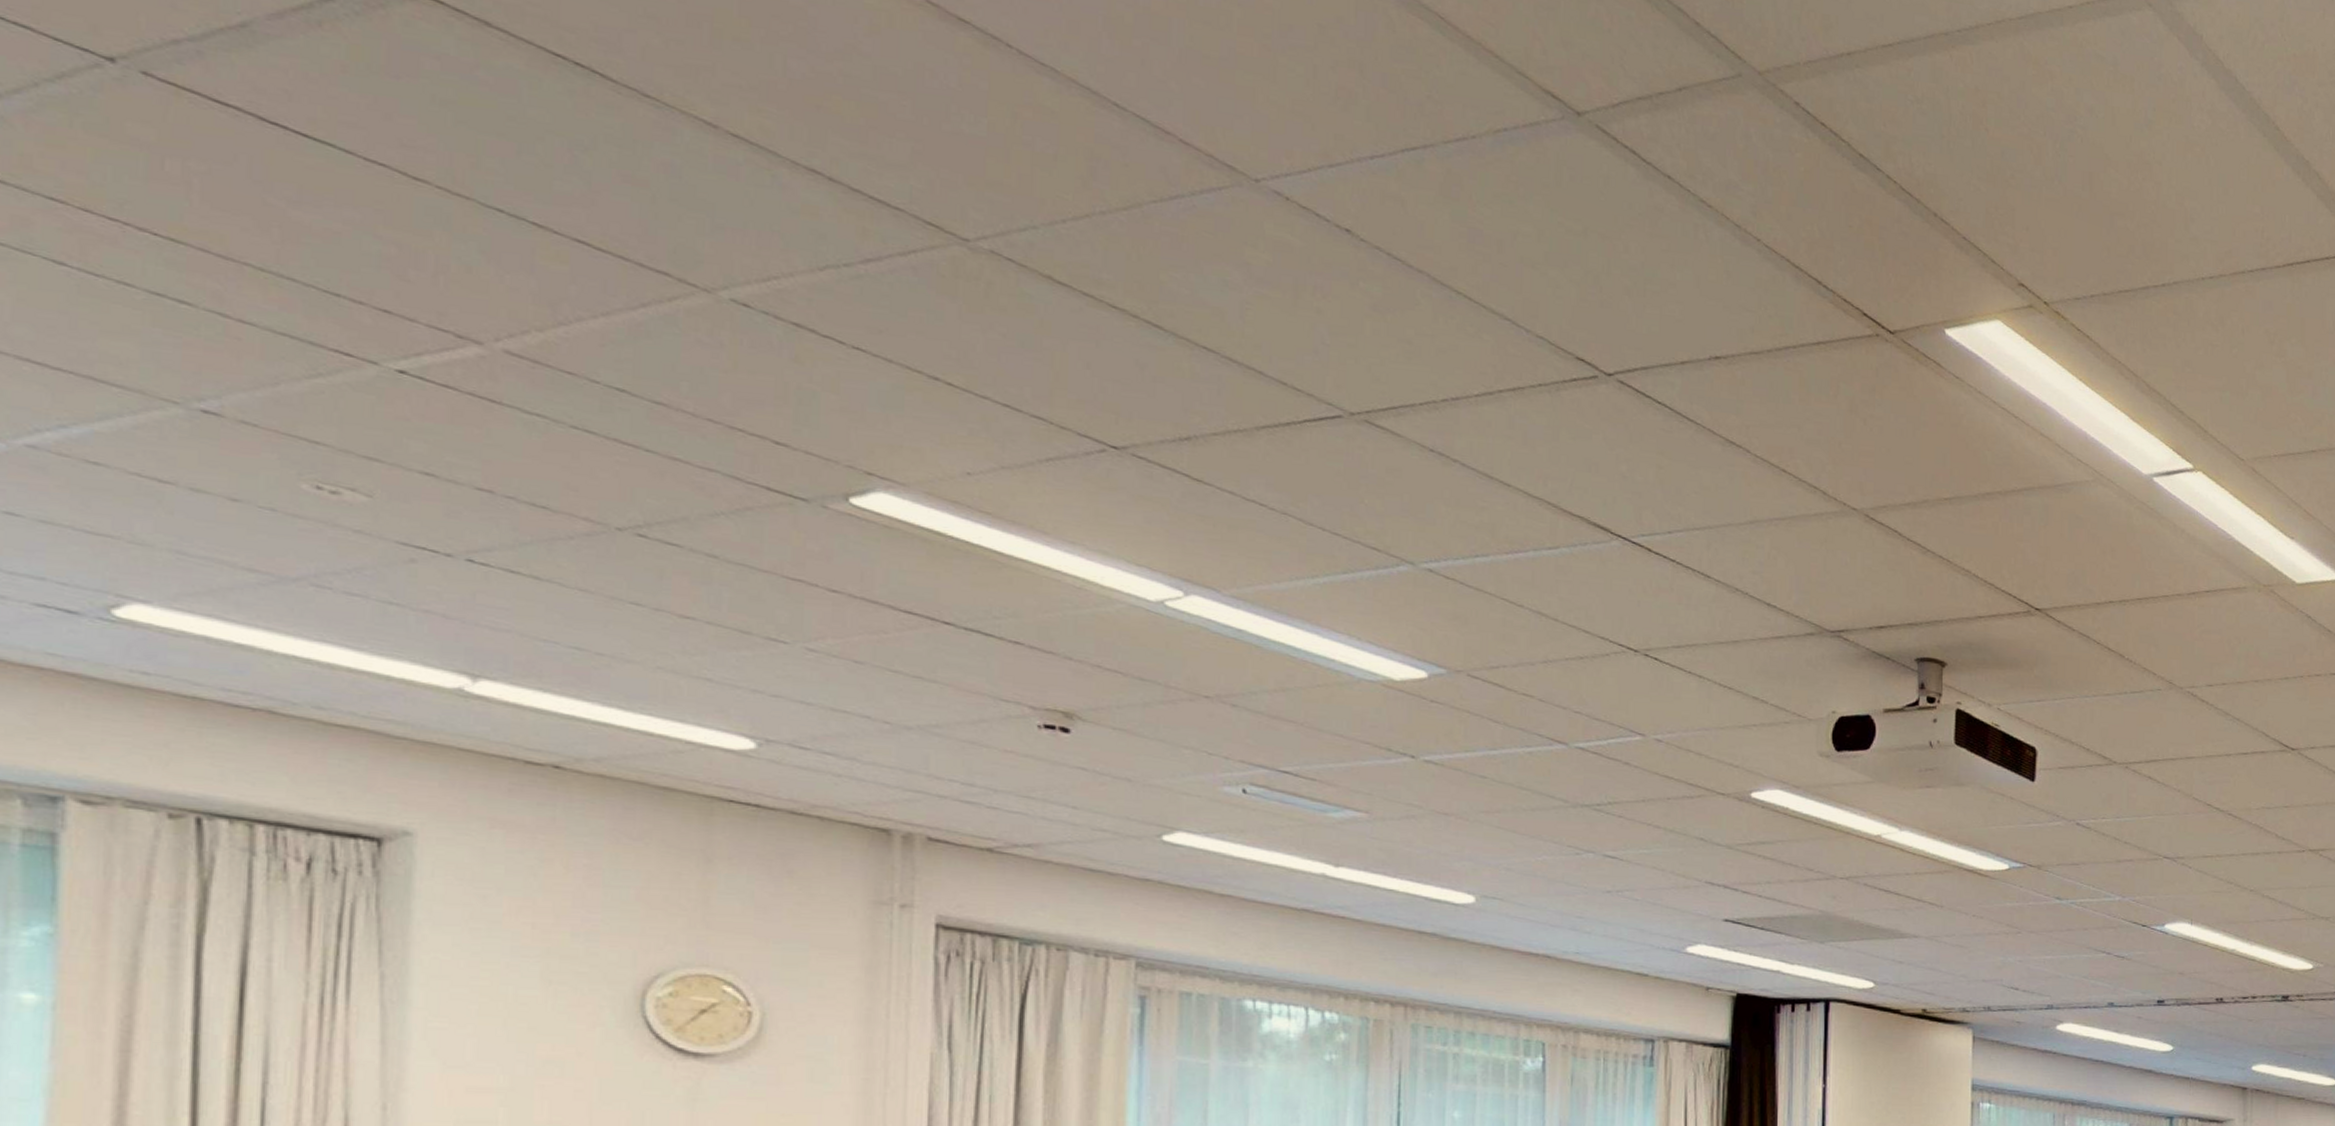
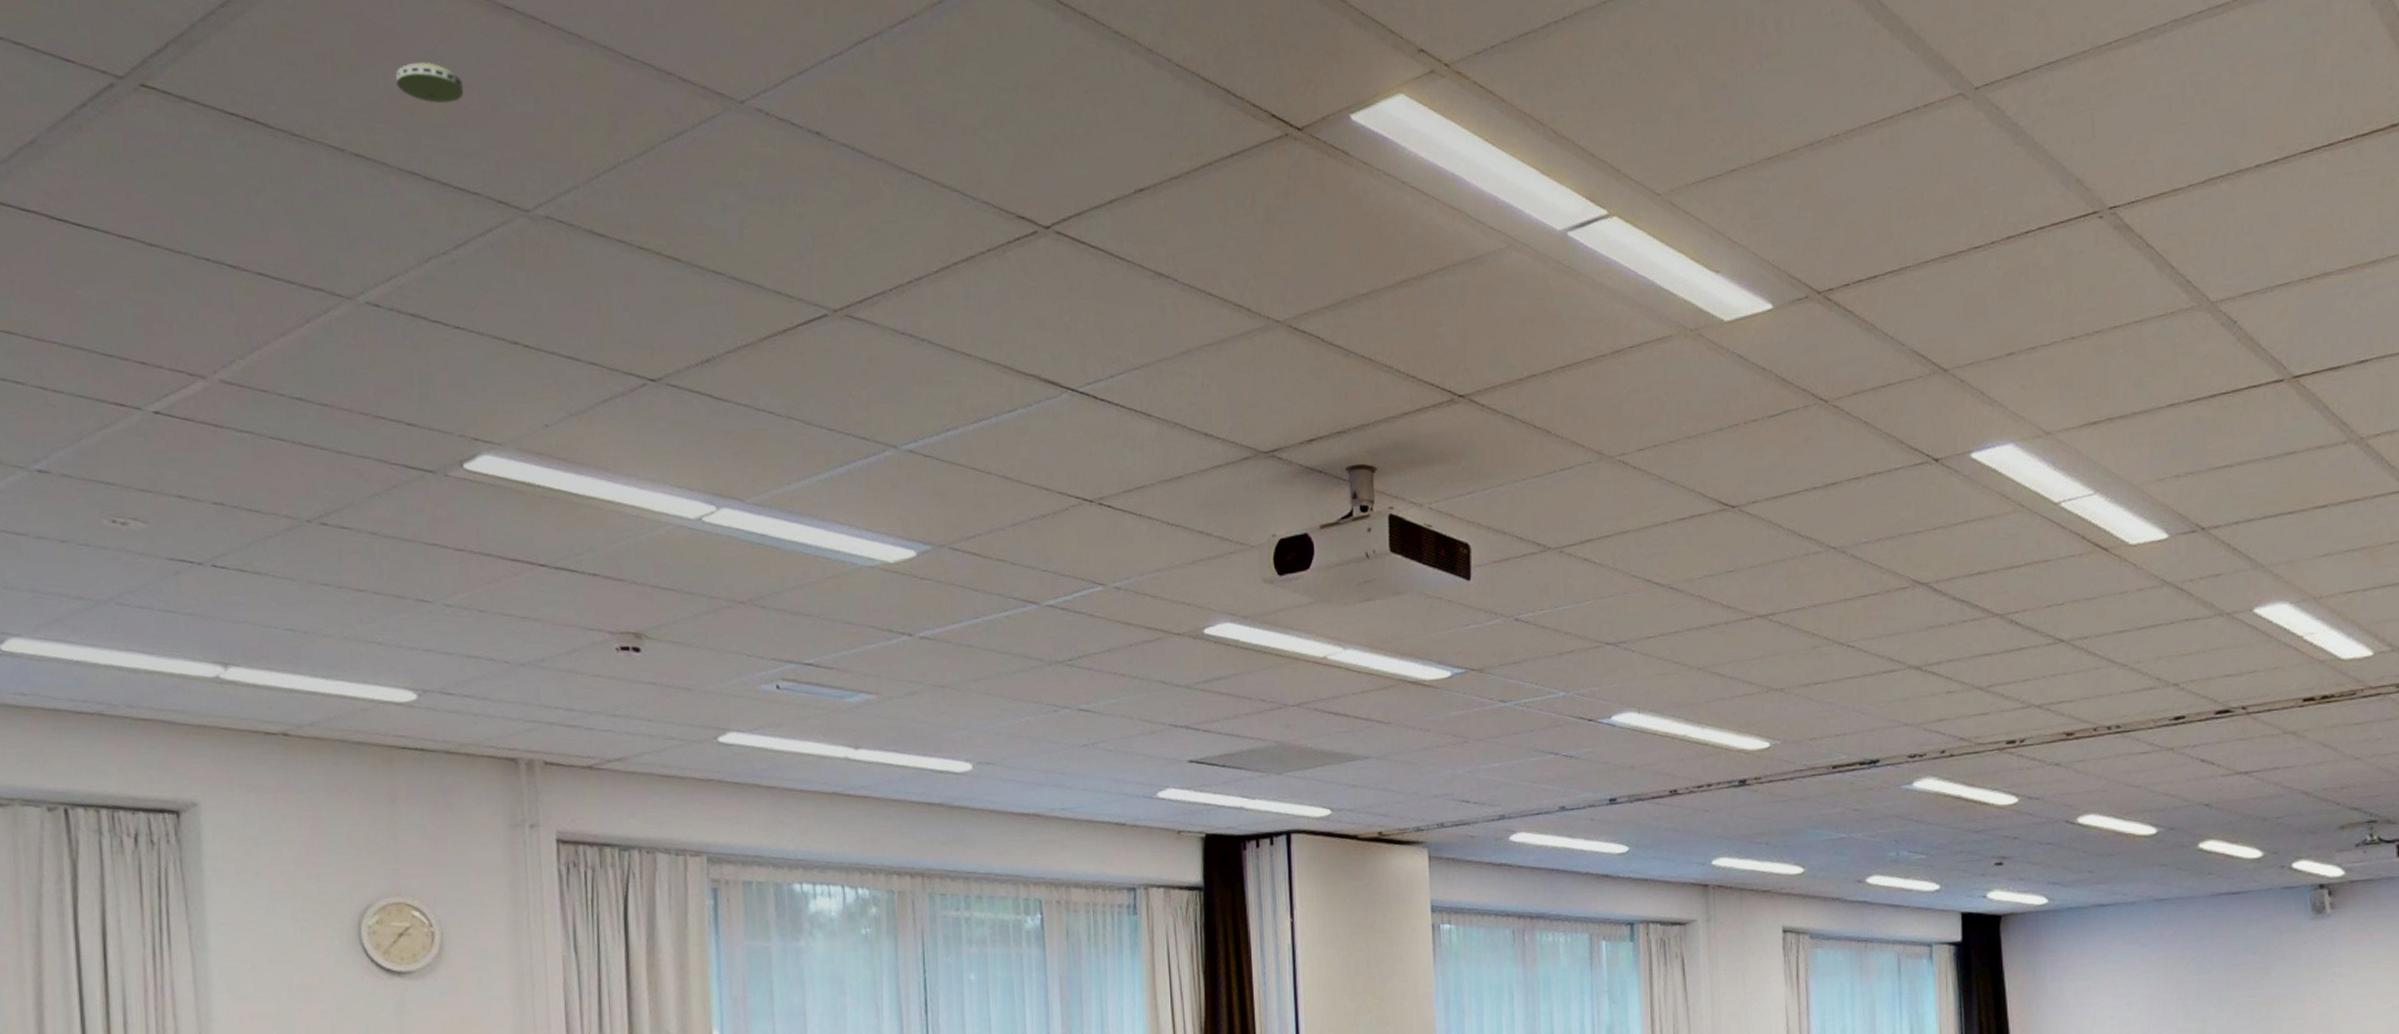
smoke detector: none [799,51,893,106] -> present [395,62,463,104]

